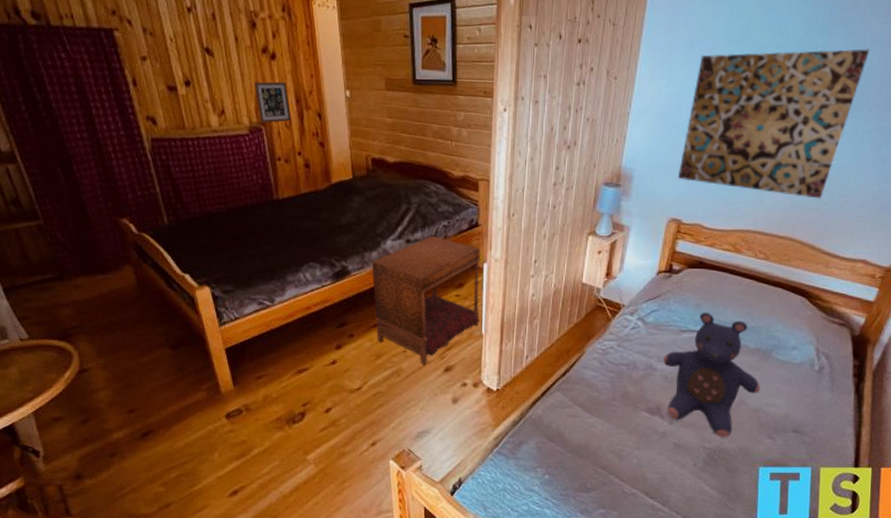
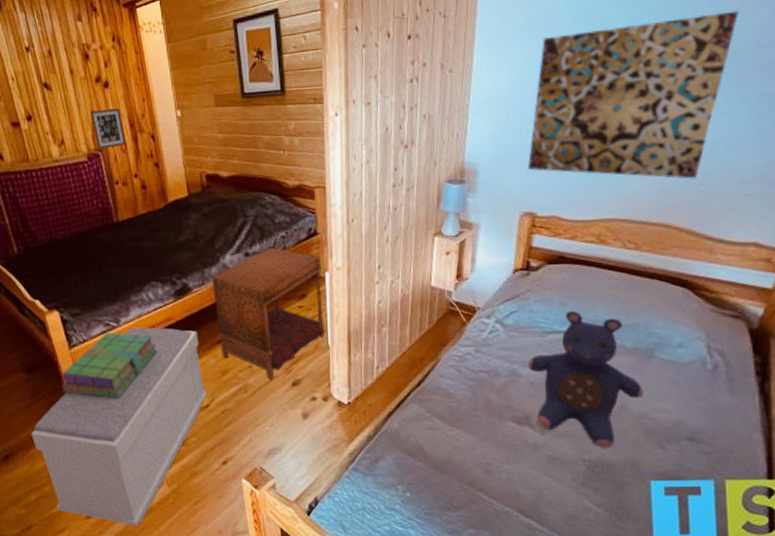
bench: none [174,307,360,504] -> present [31,327,207,526]
stack of books: none [209,311,313,379] -> present [62,332,158,399]

